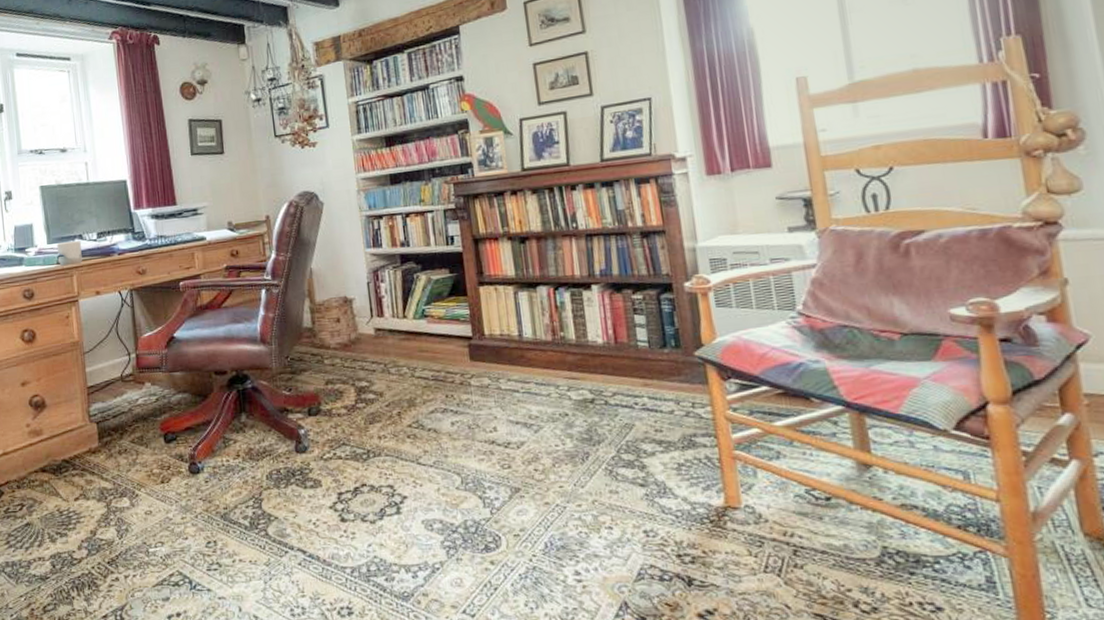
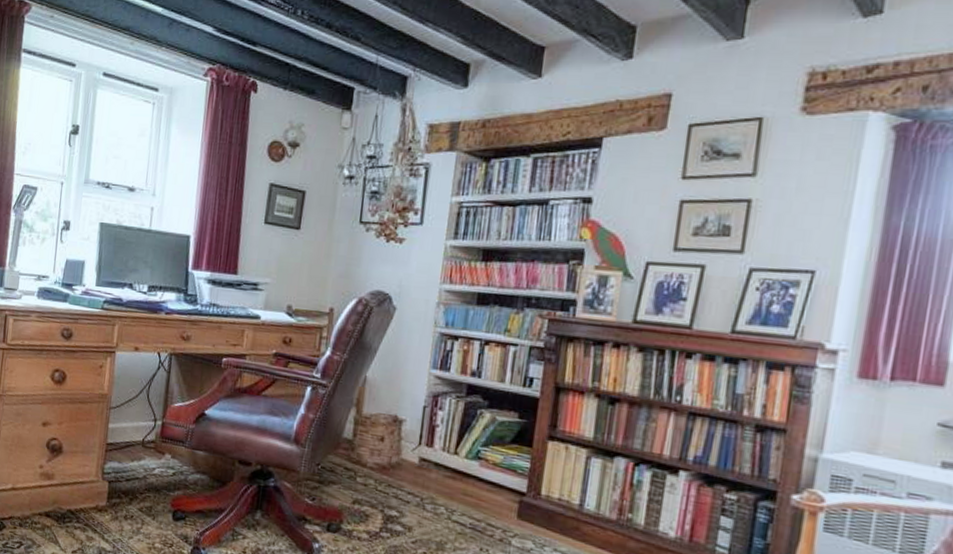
mug: present [56,241,83,267] -> none [103,287,131,315]

